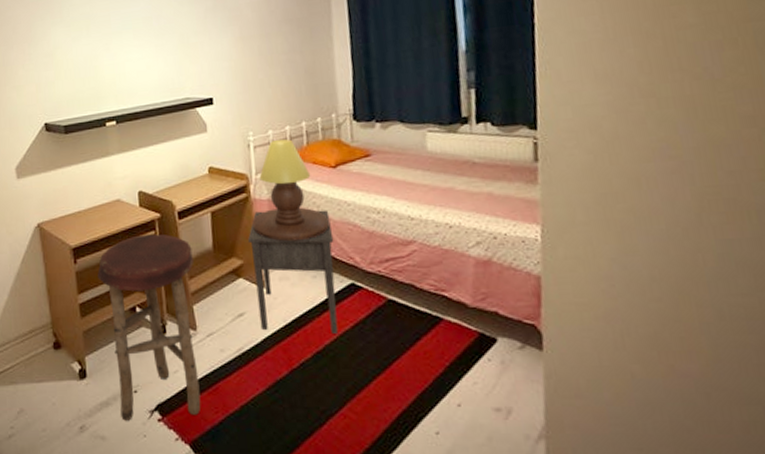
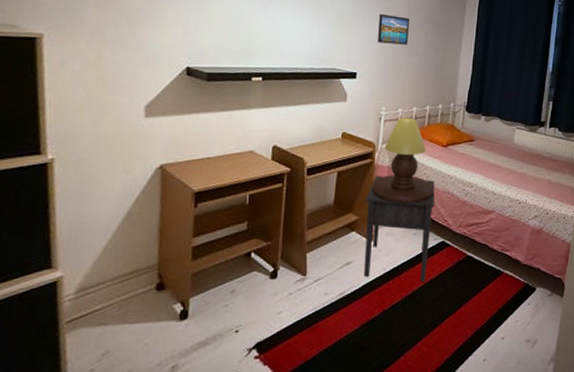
stool: present [97,234,201,421] -> none [217,186,315,359]
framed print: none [227,24,266,60] -> present [378,13,409,45]

